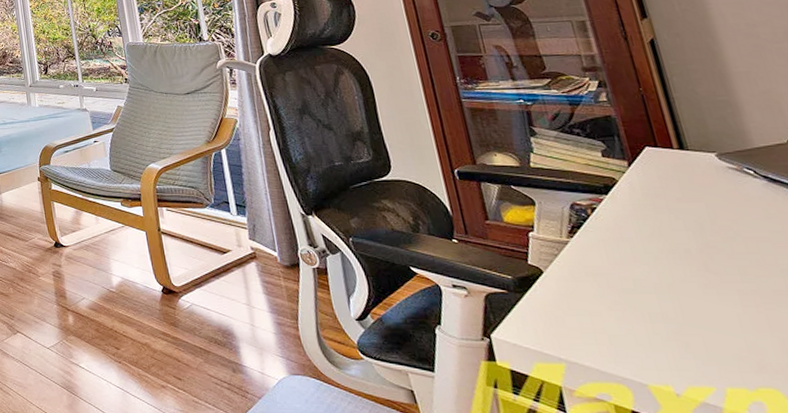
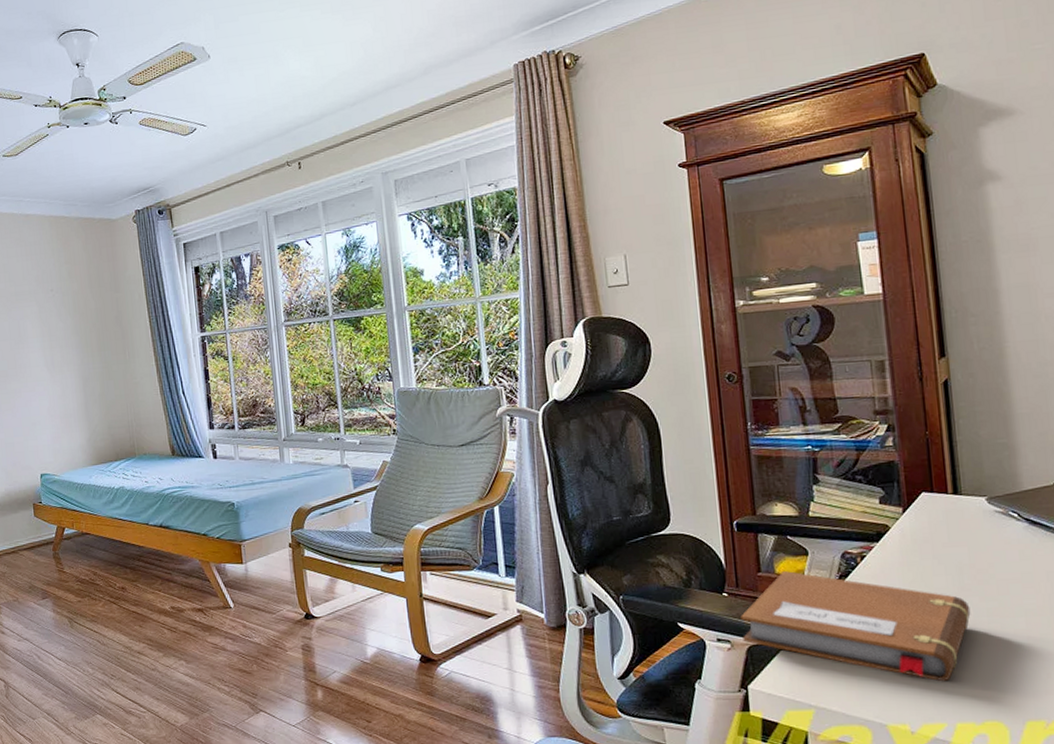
notebook: none [474,220,721,342] -> present [741,571,971,682]

